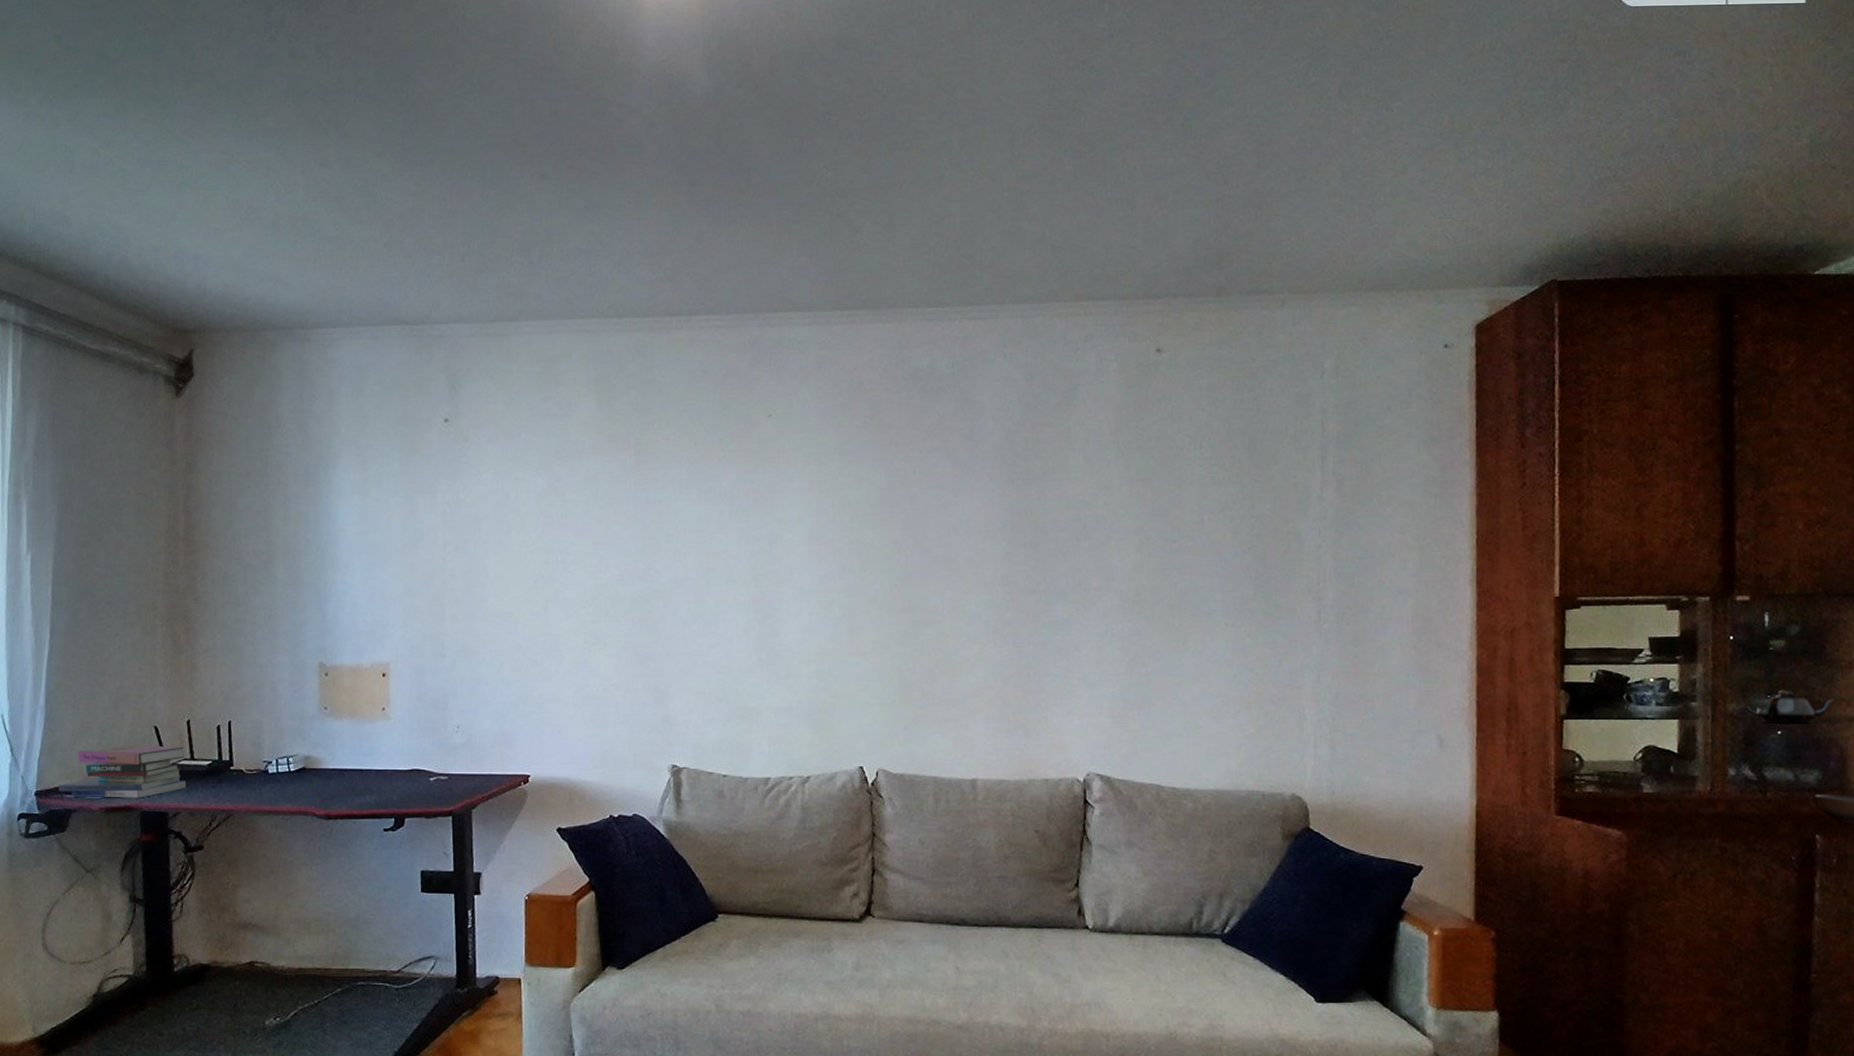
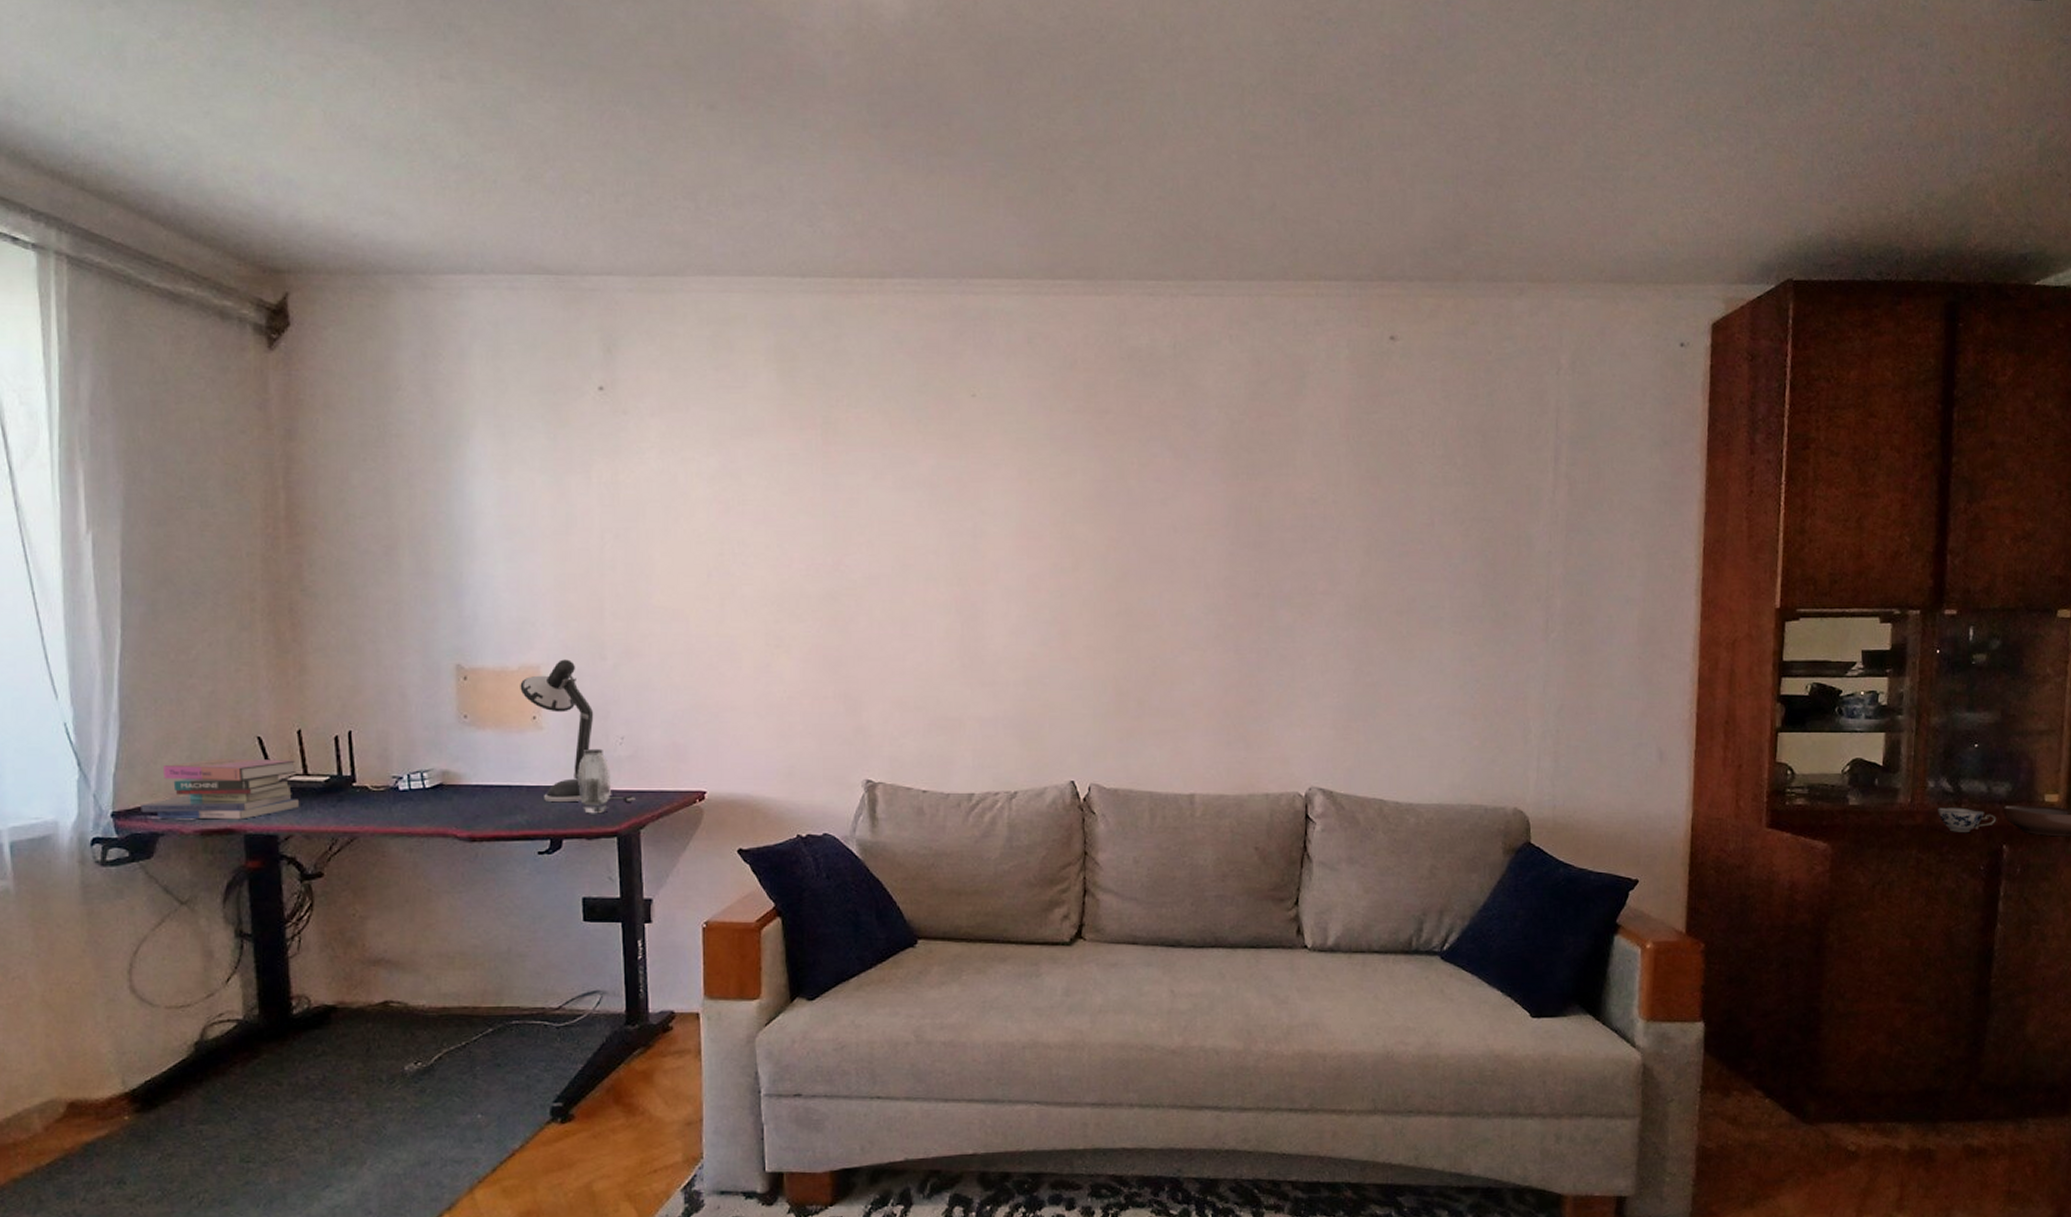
desk lamp: none [372,657,469,786] -> present [520,659,636,804]
vase: none [419,736,447,795] -> present [578,748,611,814]
teacup: none [1739,794,1807,821] -> present [1936,806,1997,832]
teapot: present [1743,691,1838,724] -> none [1945,704,2031,737]

